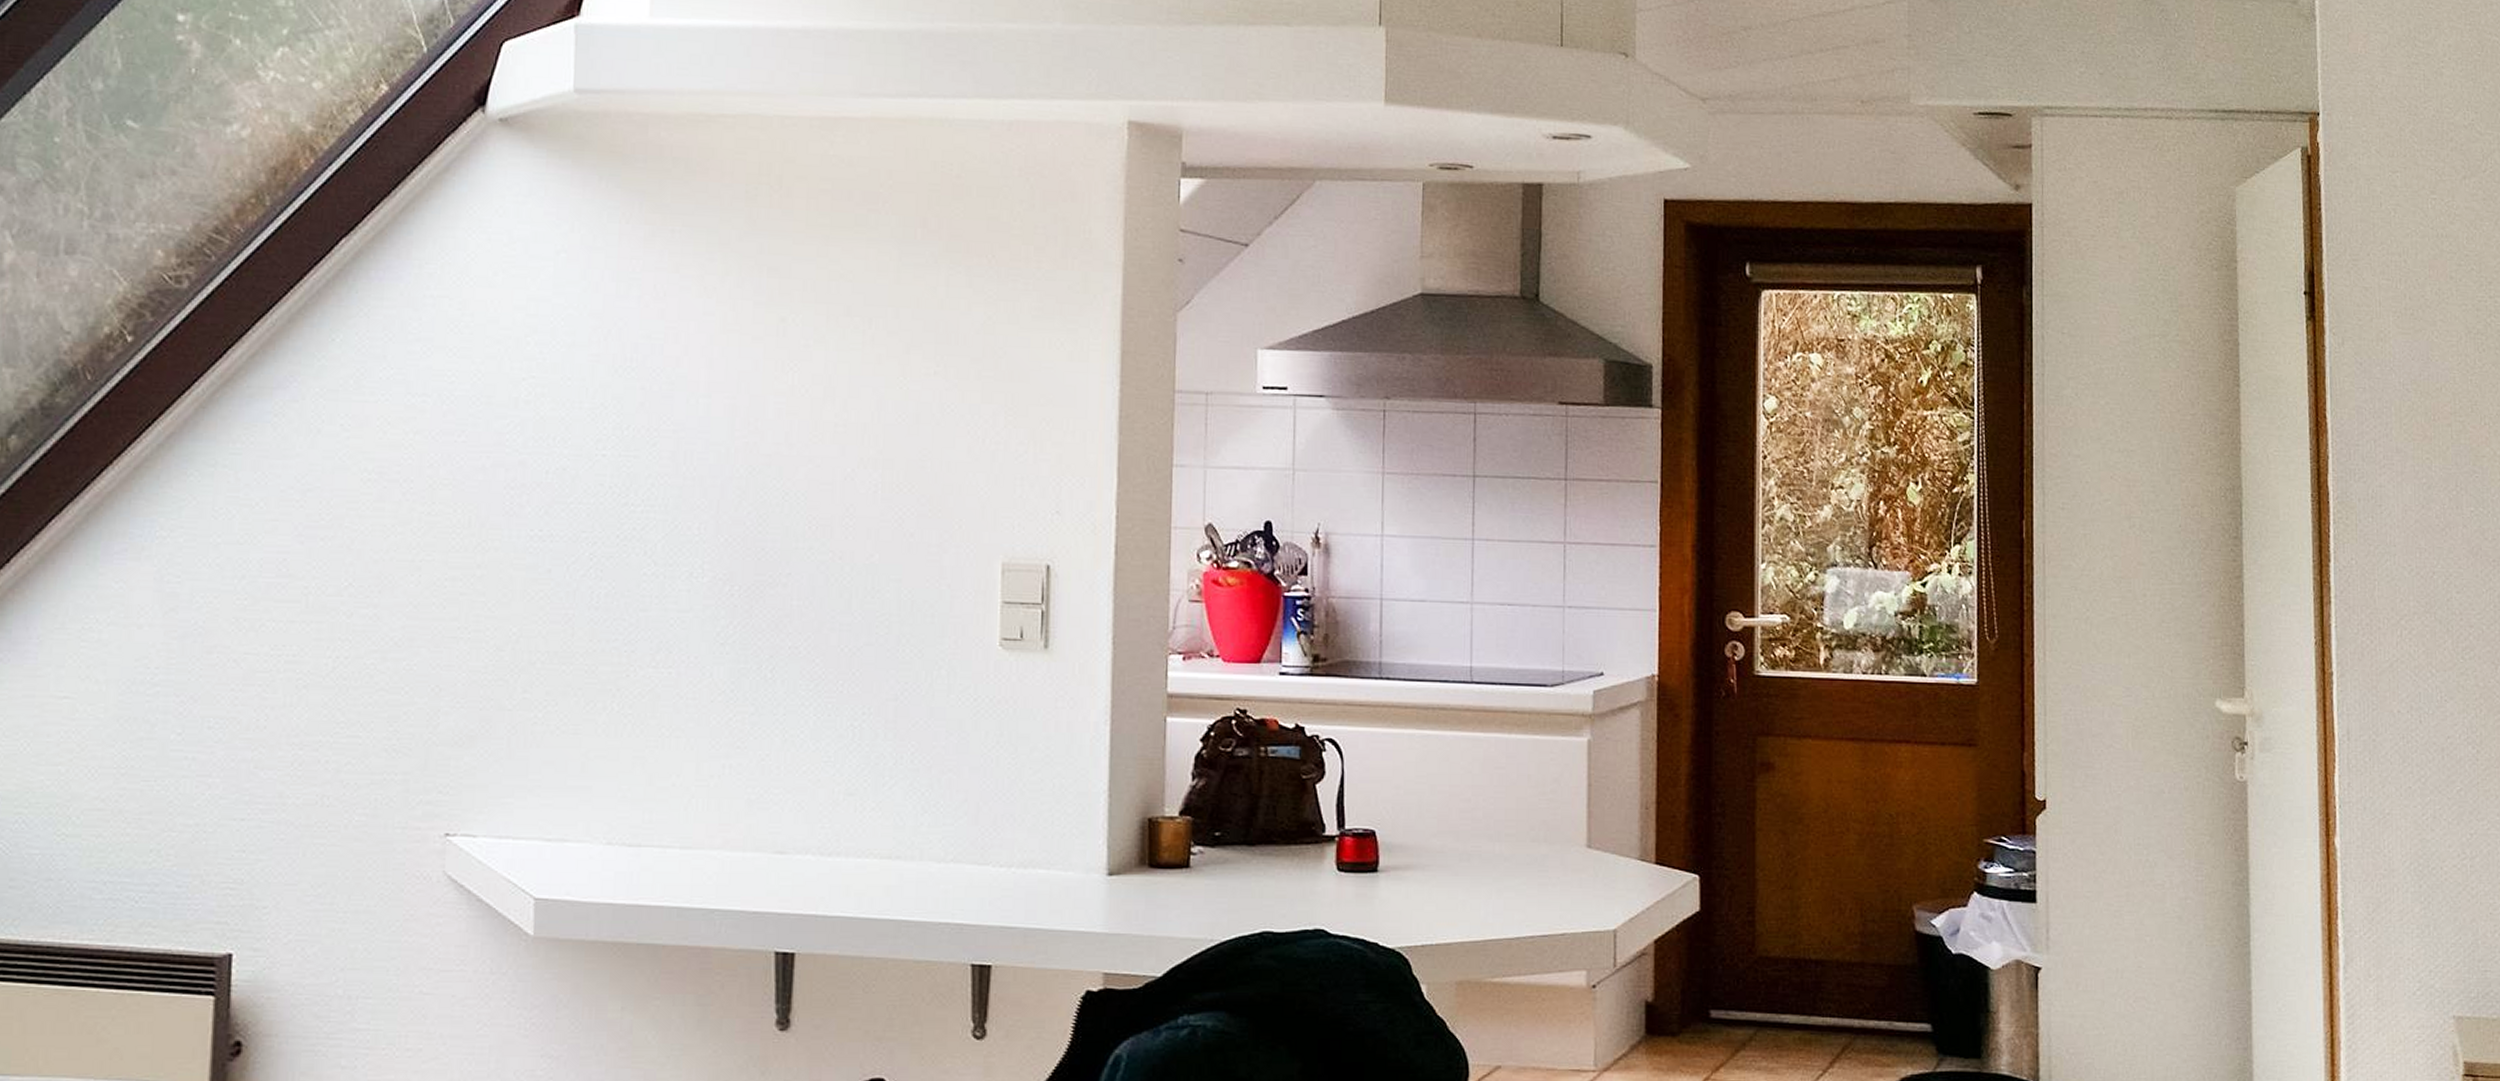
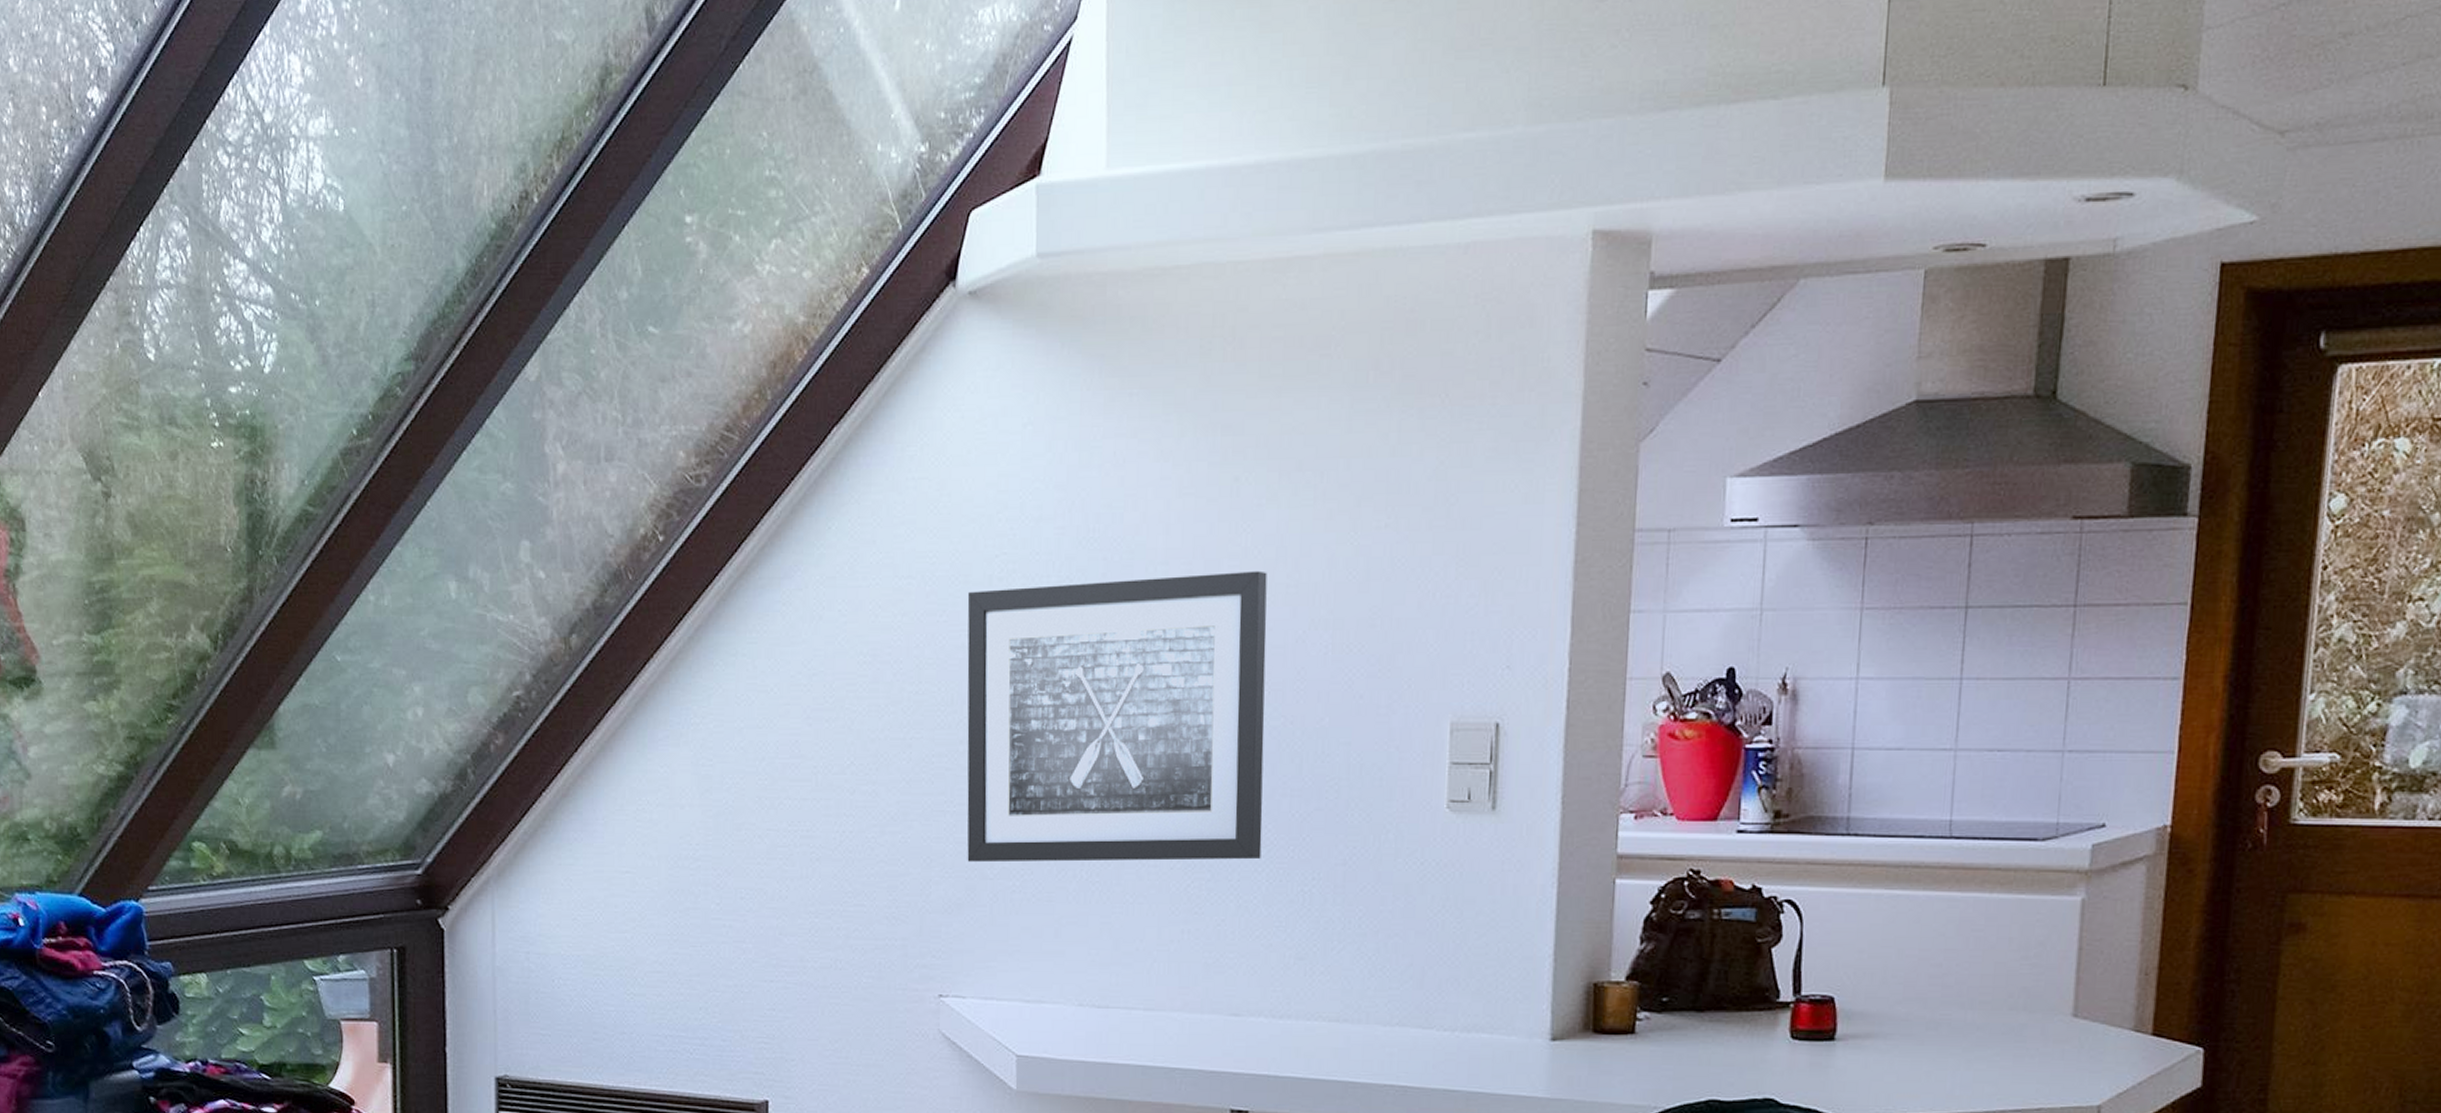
wall art: none [482,408,815,694] -> present [967,570,1267,863]

